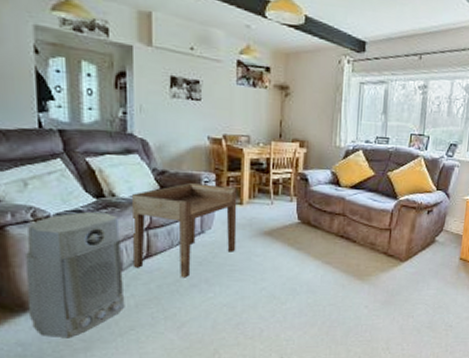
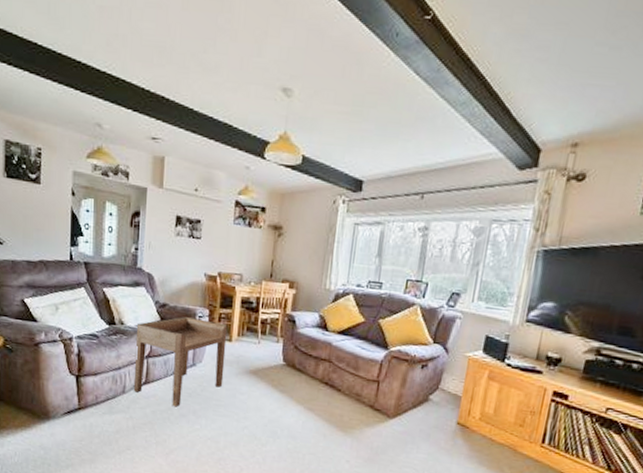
air purifier: present [26,212,125,339] -> none [50,336,125,449]

